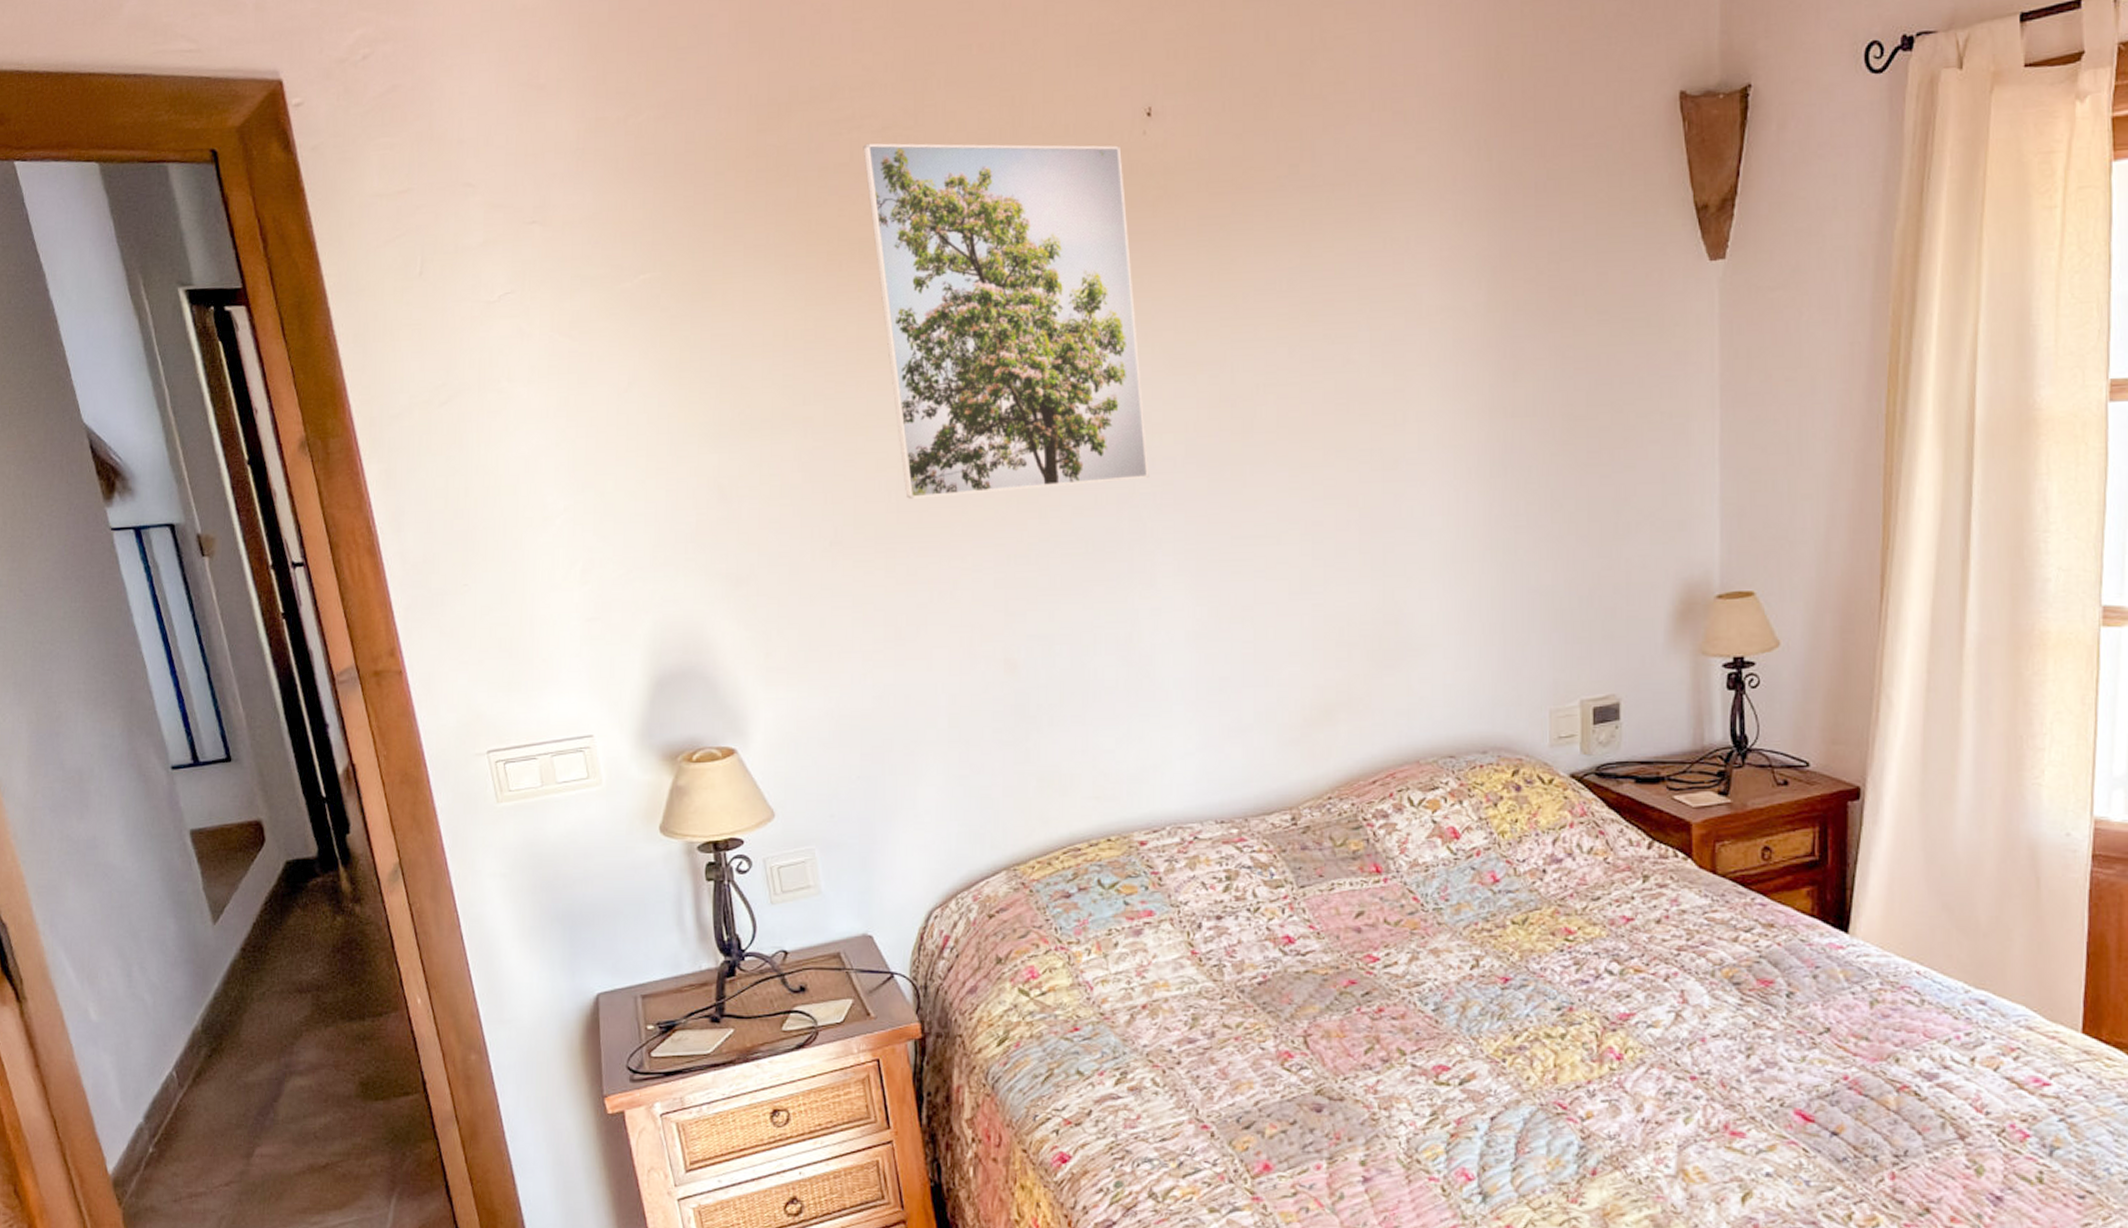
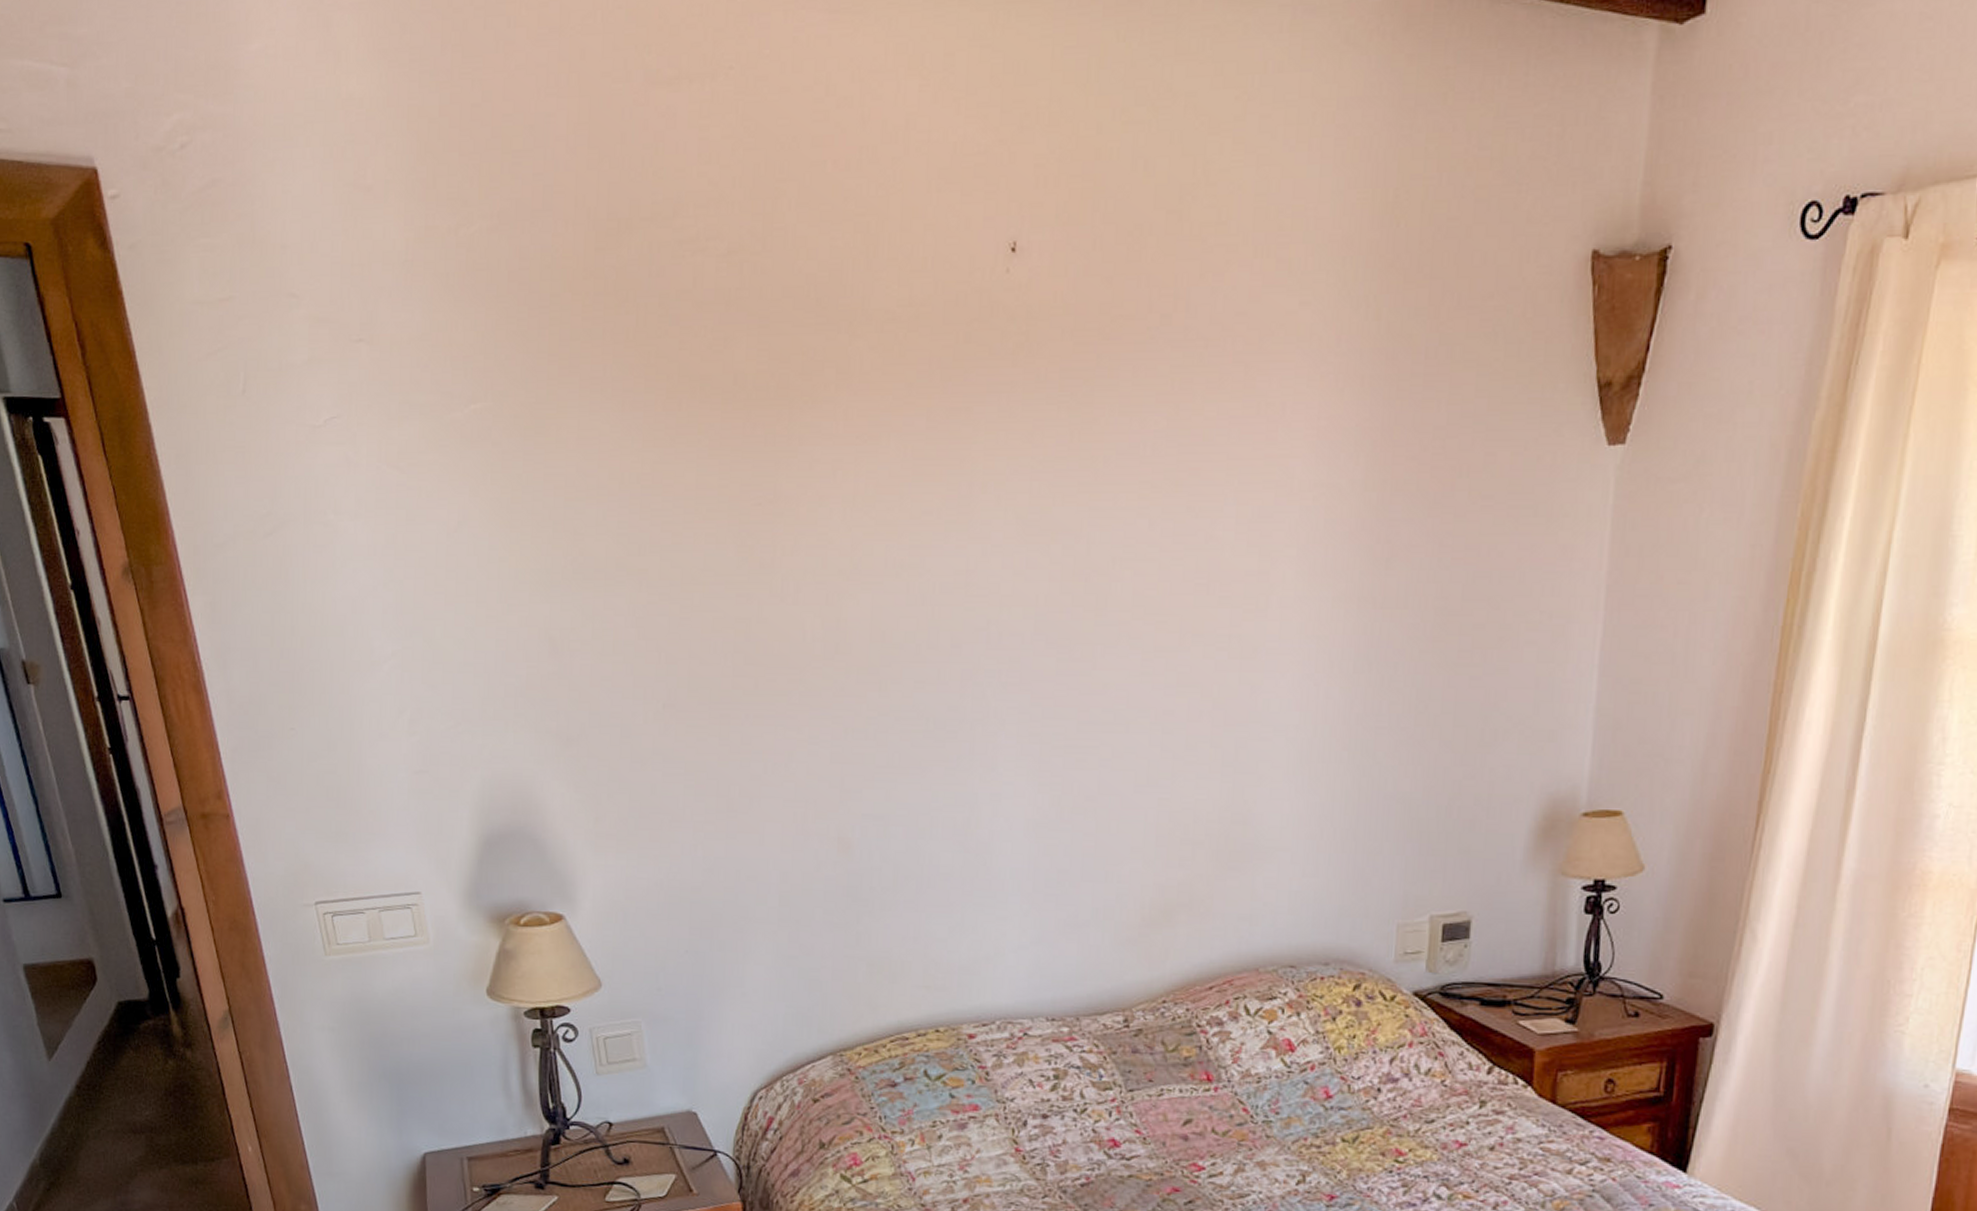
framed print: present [863,143,1149,499] -> none [707,268,996,663]

